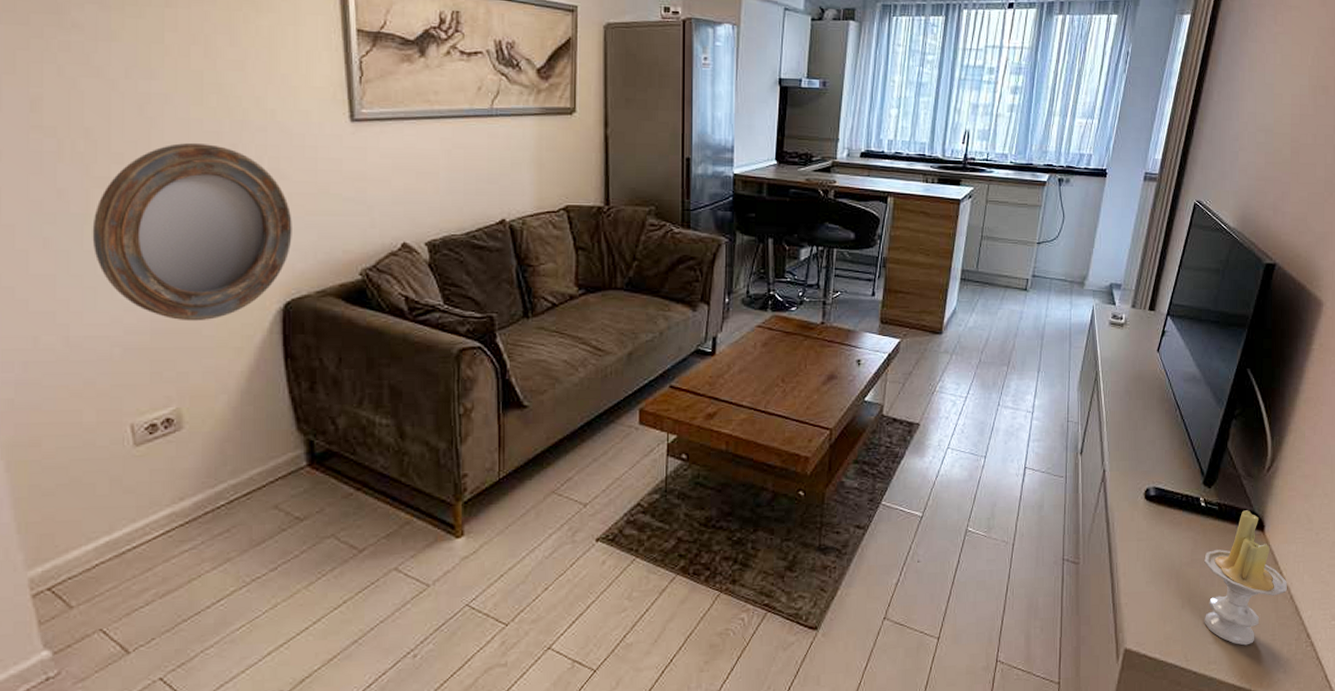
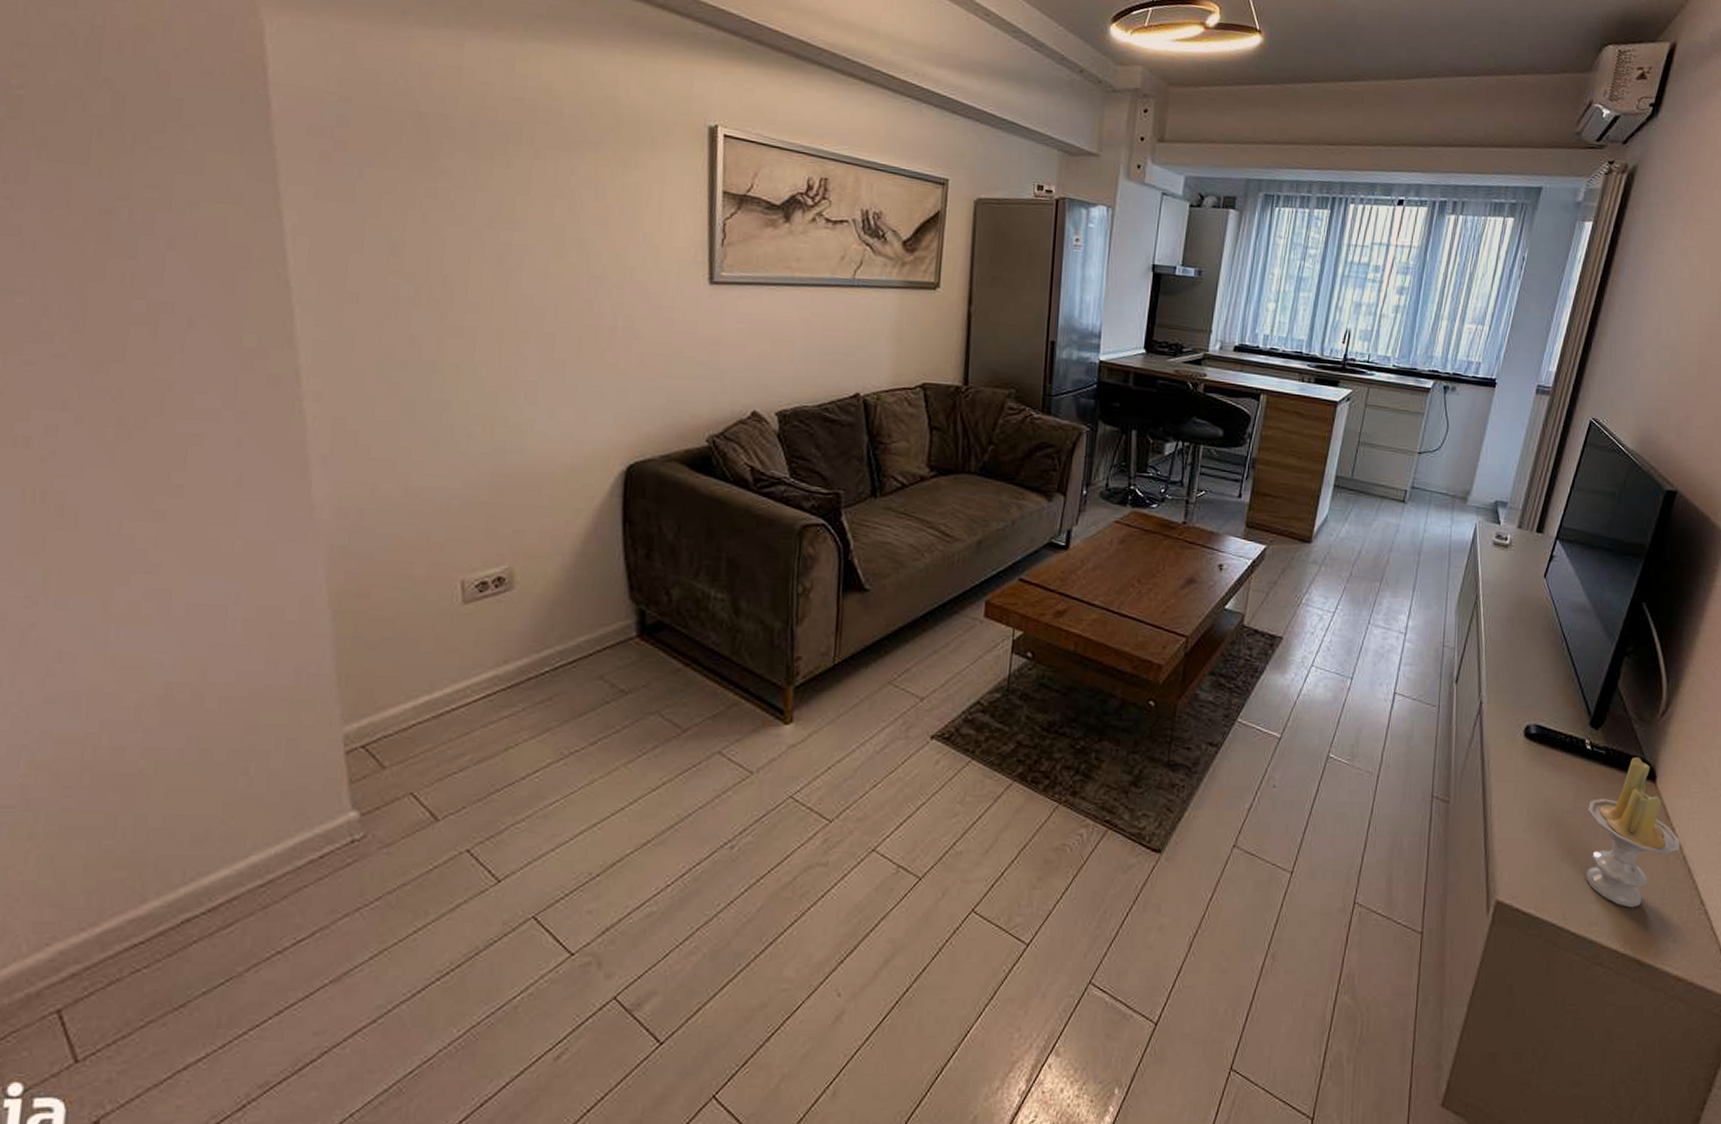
home mirror: present [92,142,292,322] -> none [440,296,643,479]

